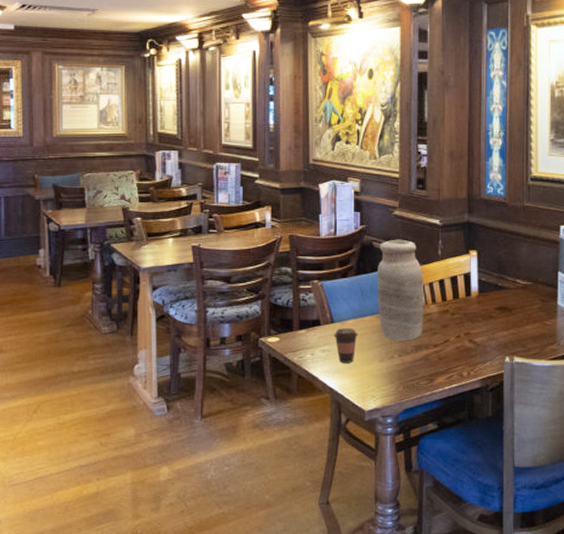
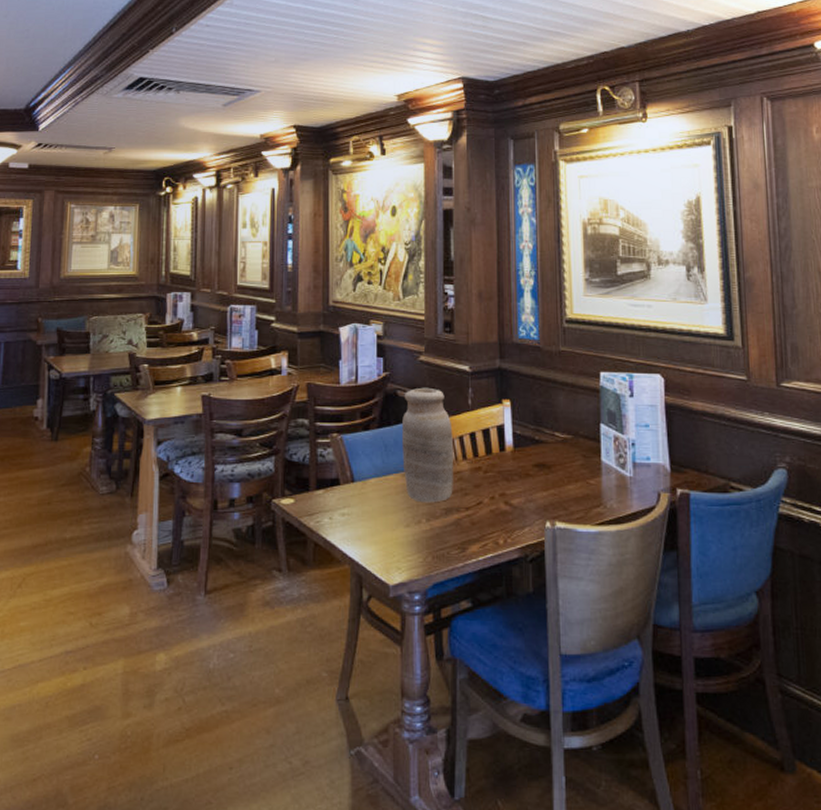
coffee cup: present [334,328,358,363] -> none [355,488,381,529]

